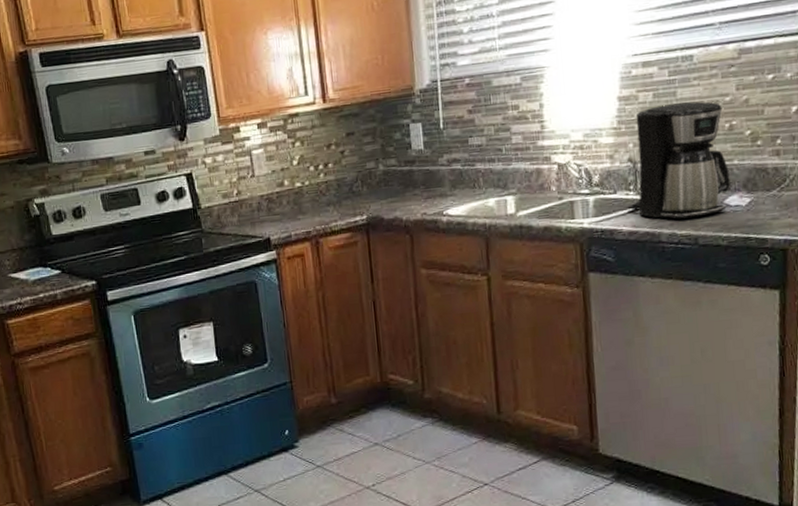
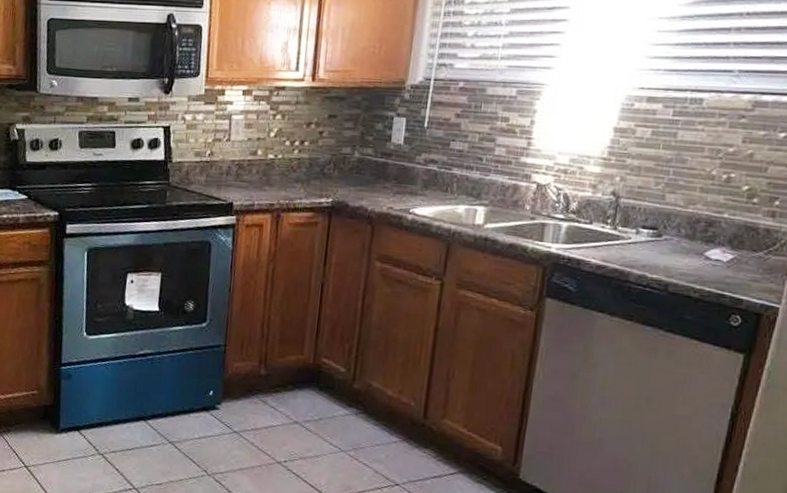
coffee maker: present [627,101,730,219] -> none [600,144,724,264]

